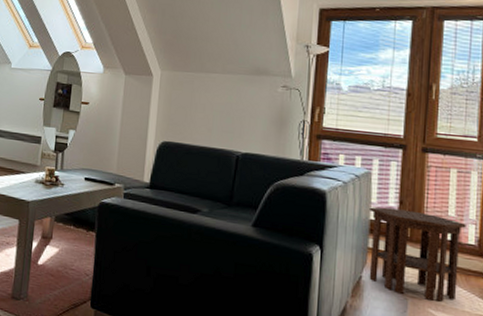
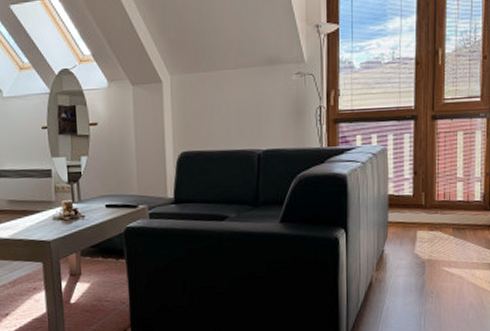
side table: present [368,207,466,302] -> none [386,179,473,259]

